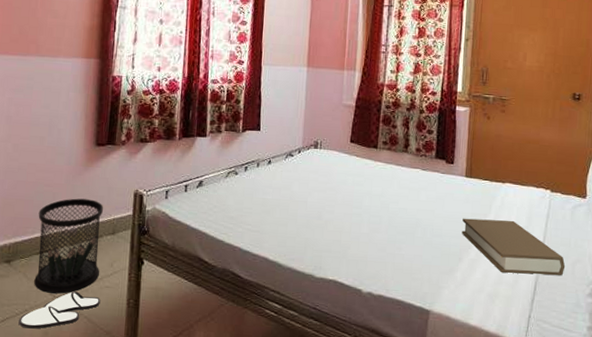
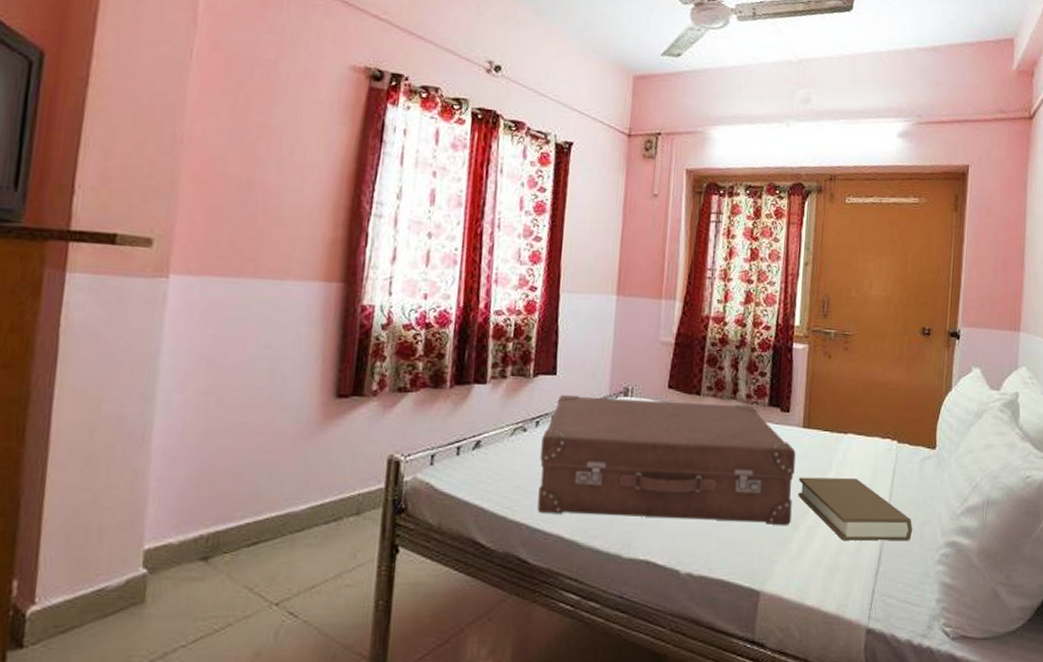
slippers: present [18,291,100,329] -> none [218,594,338,649]
pencil holder: present [34,198,104,294] -> none [242,468,346,599]
suitcase: none [247,146,460,257] -> present [537,395,796,525]

